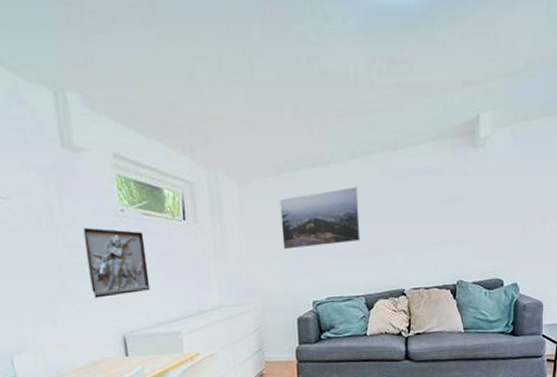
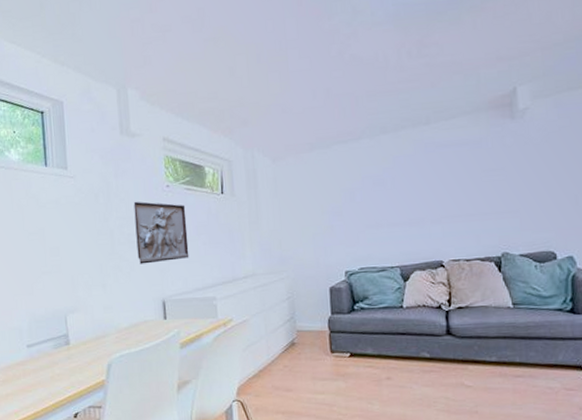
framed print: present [279,187,361,250] -> none [312,160,394,221]

